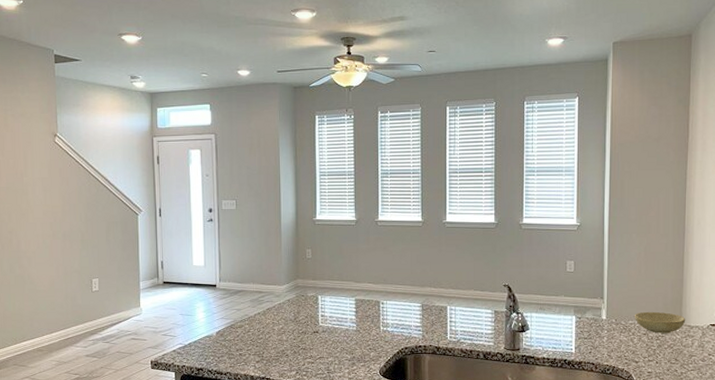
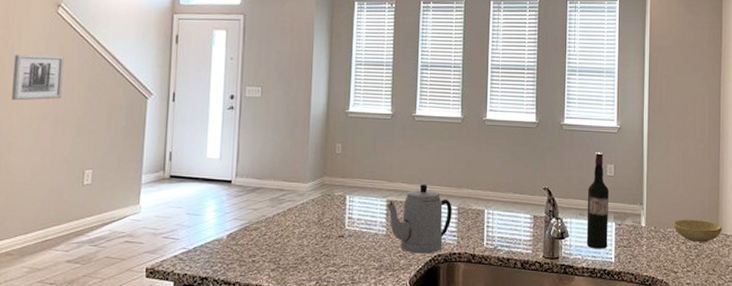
wall art: none [24,180,66,221] -> present [12,54,65,101]
teapot: none [356,283,416,347] -> present [387,184,452,254]
wine bottle: none [547,249,569,341] -> present [586,152,609,249]

